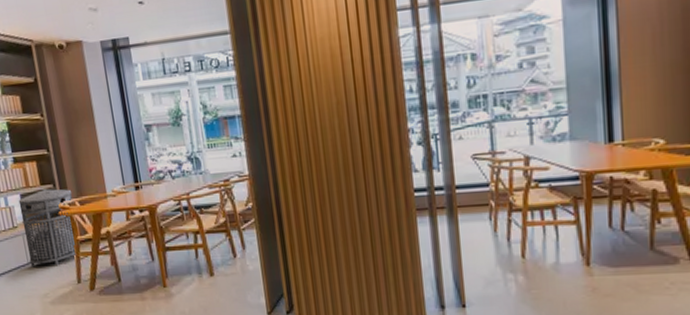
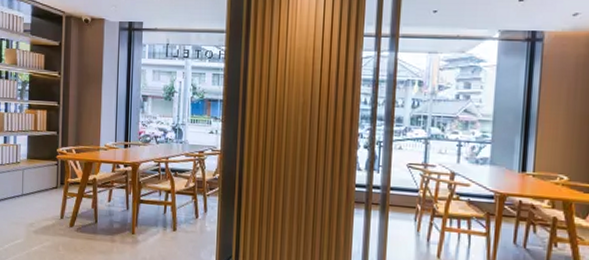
trash can: present [18,189,75,266] -> none [24,135,72,201]

